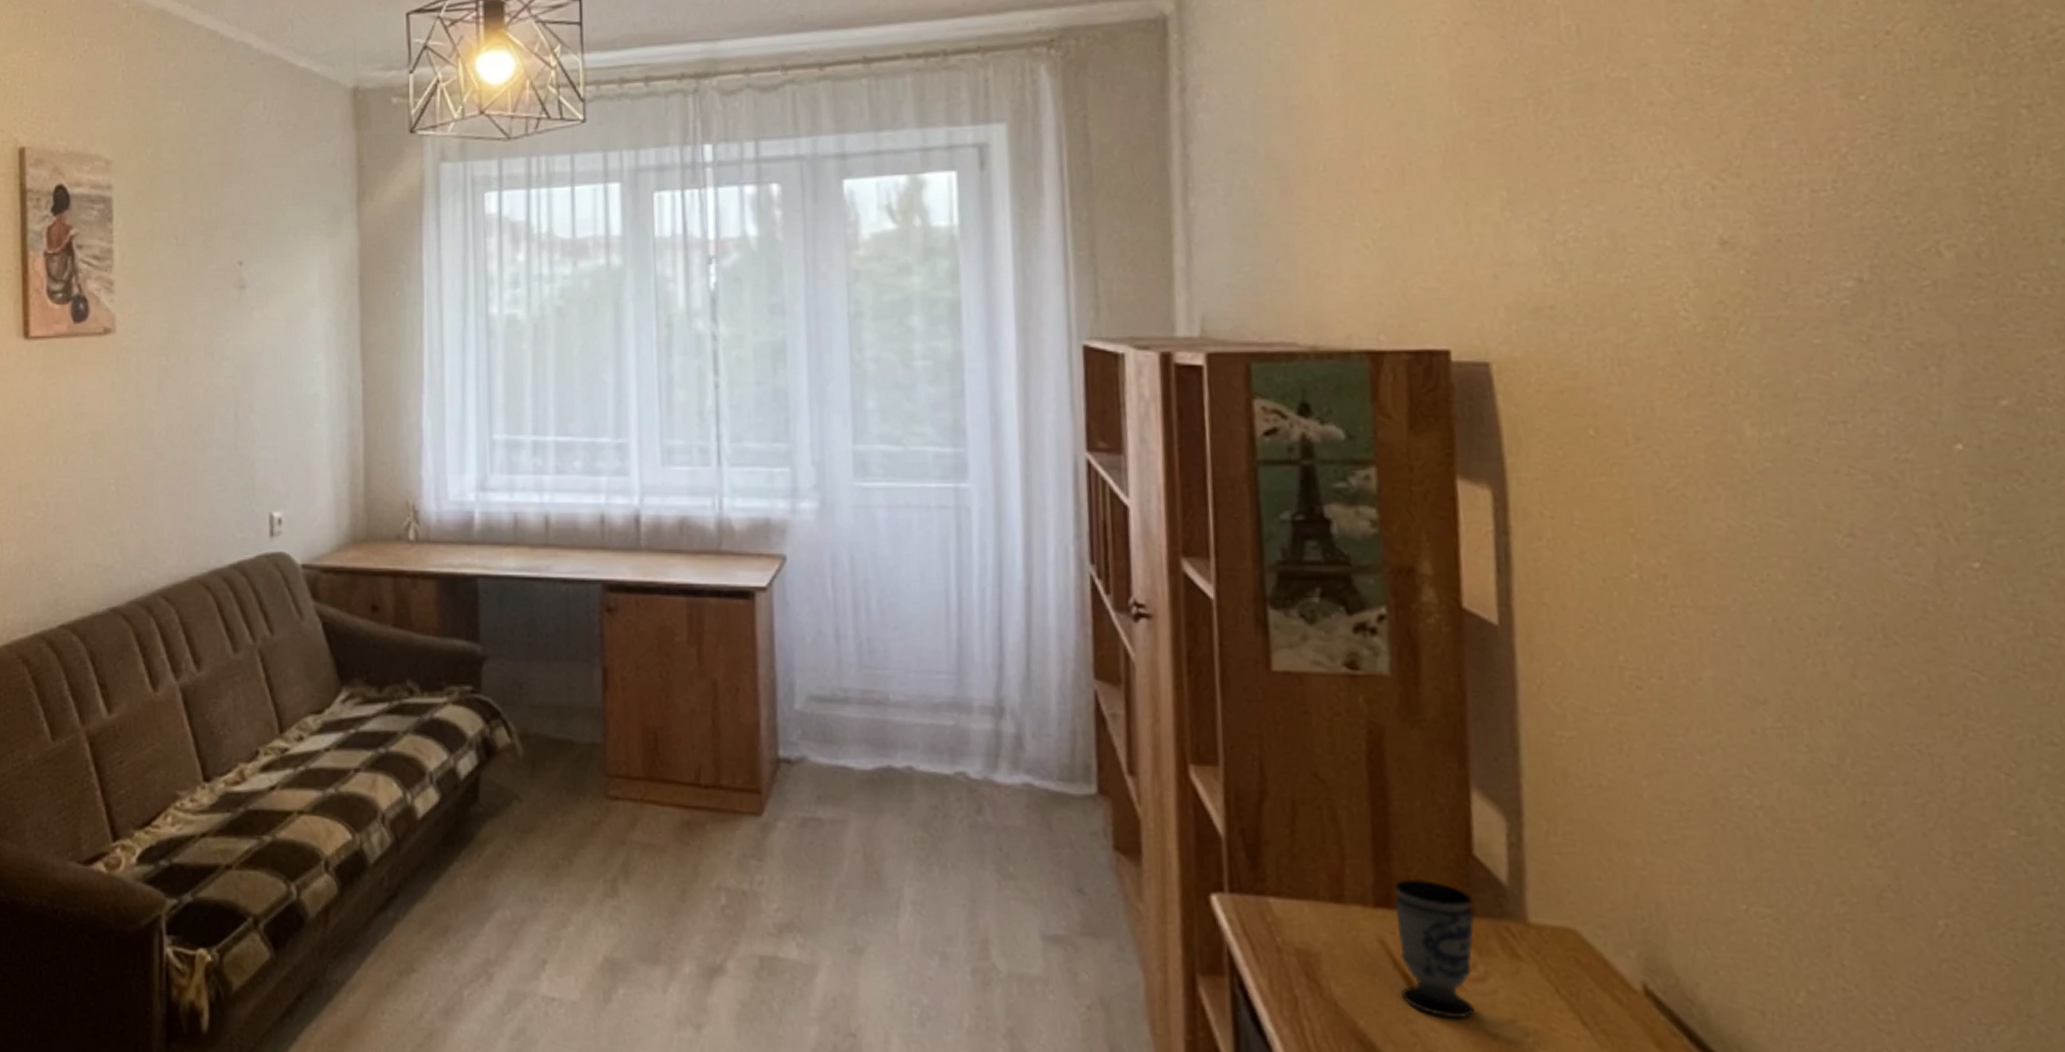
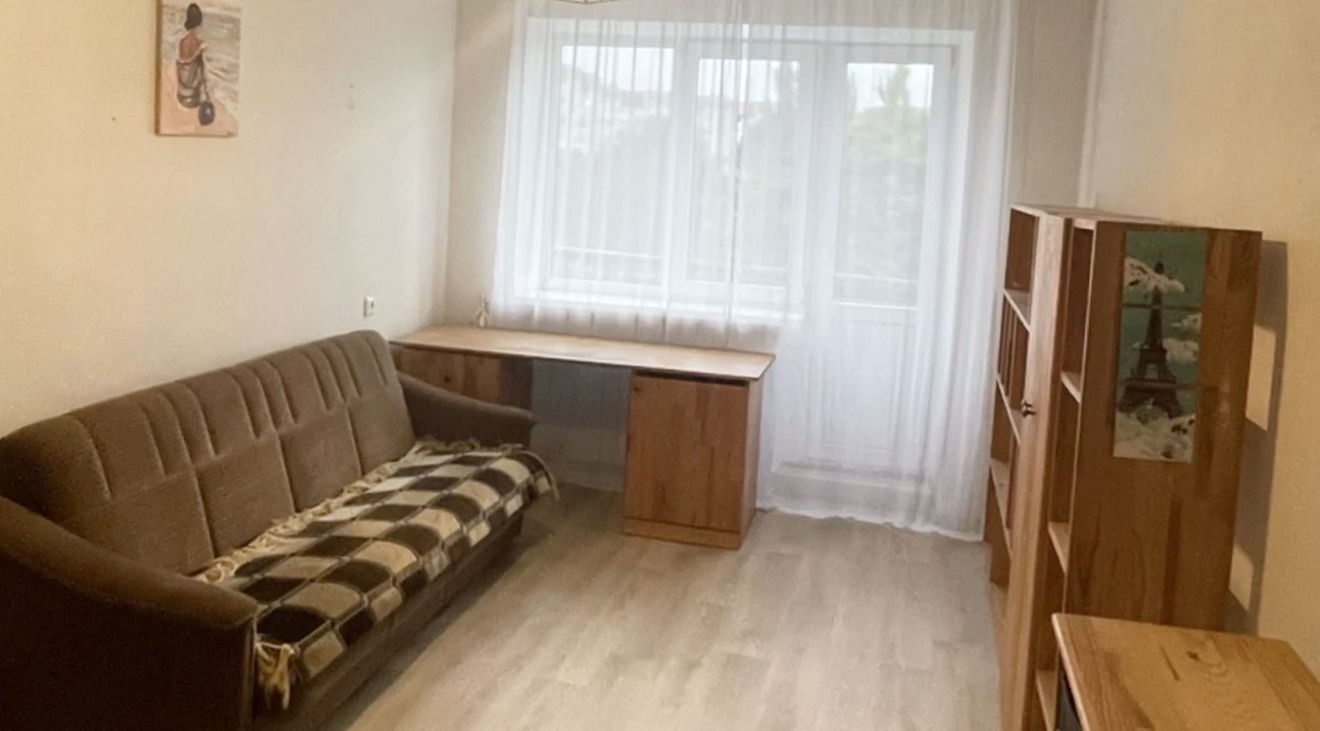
cup: present [1394,878,1475,1018] -> none [1170,605,1225,701]

